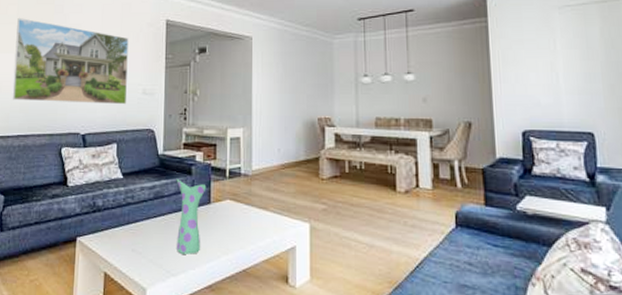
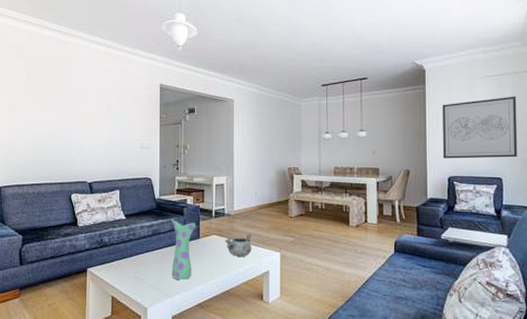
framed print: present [13,18,129,105] -> none [25,81,128,157]
decorative bowl: none [242,199,275,229] -> present [225,234,252,258]
wall art: none [510,30,614,108] -> present [442,96,518,159]

